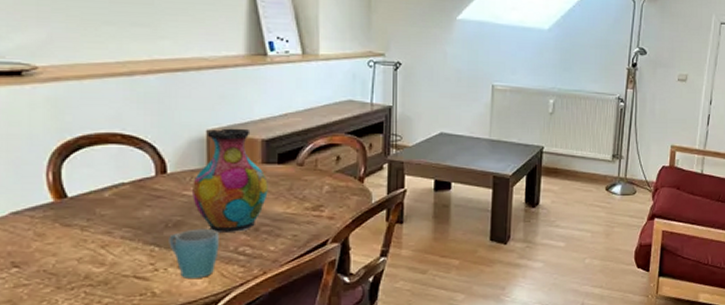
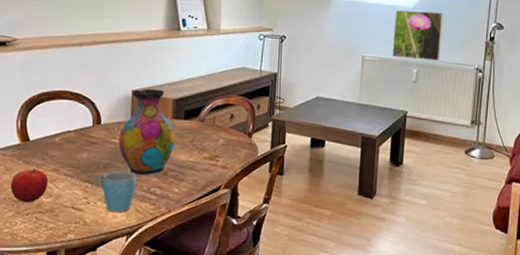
fruit: none [45,231,99,275] -> present [10,168,49,203]
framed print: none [526,32,582,91] -> present [392,9,443,62]

